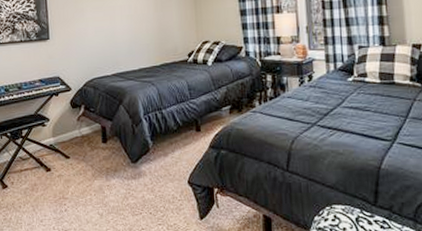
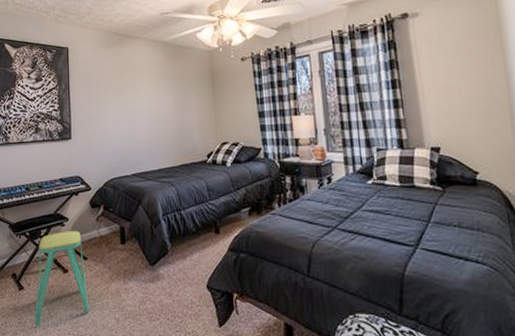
stool: none [19,131,74,223] -> present [34,231,90,327]

